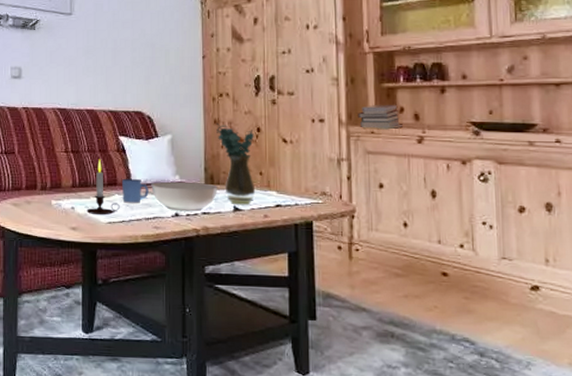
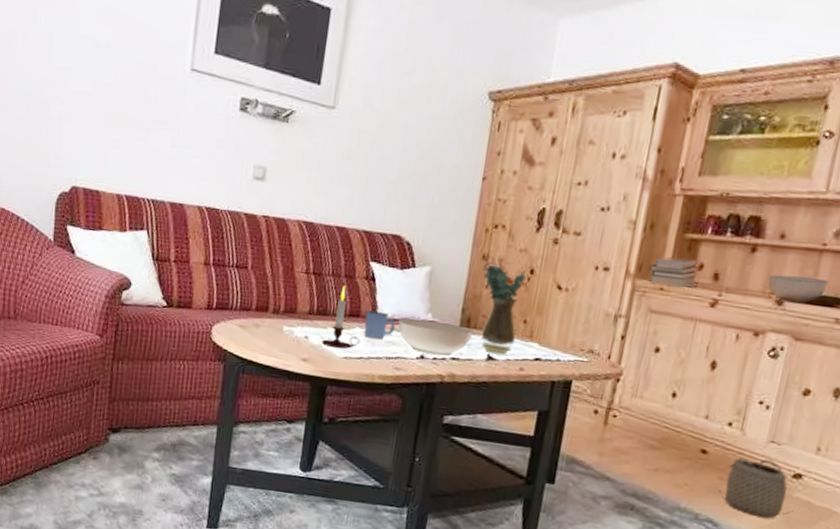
bowl: none [462,109,514,132] -> present [767,274,829,304]
basket: none [468,276,541,331] -> present [719,457,794,518]

